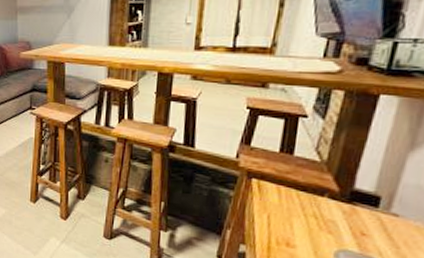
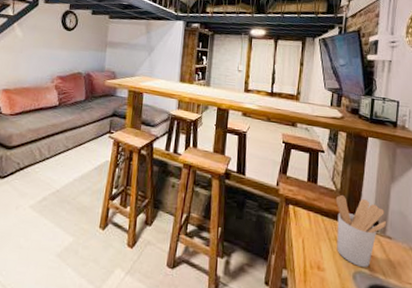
utensil holder: none [314,167,395,246] -> present [335,195,387,267]

